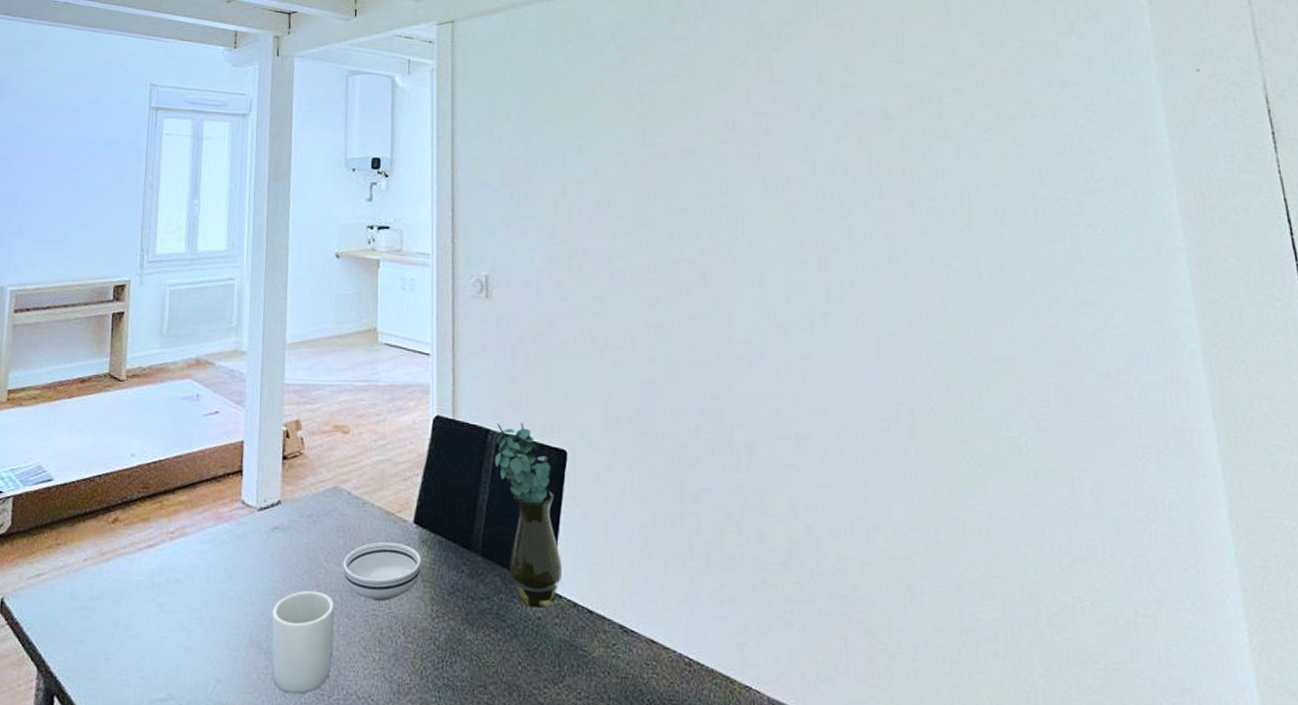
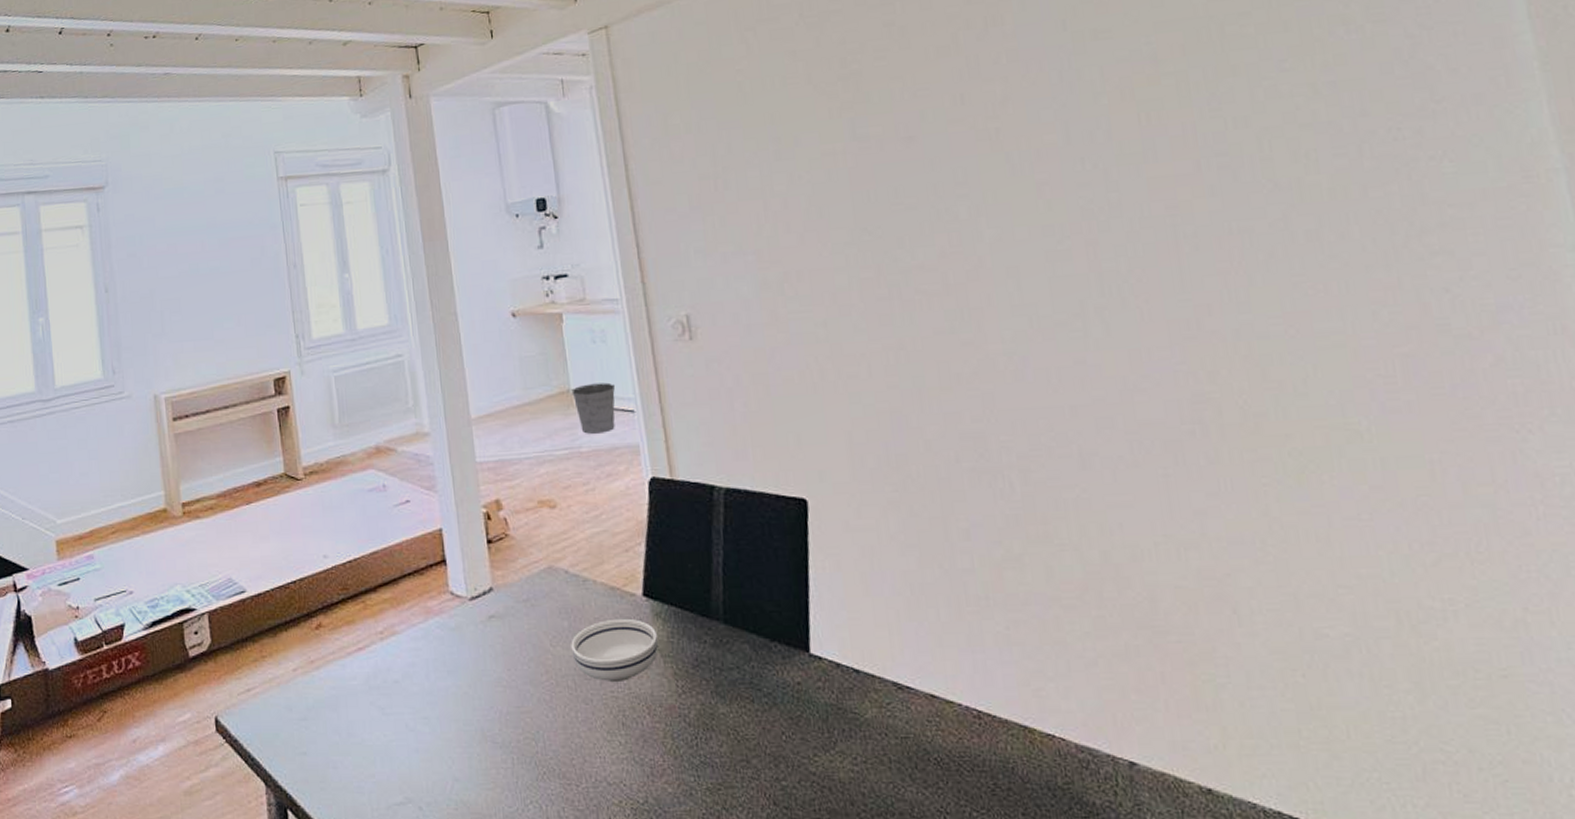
mug: present [271,590,335,695] -> none [501,678,575,786]
bucket: none [377,325,417,371] -> present [571,382,616,434]
vase: present [494,422,563,608] -> none [722,473,820,672]

